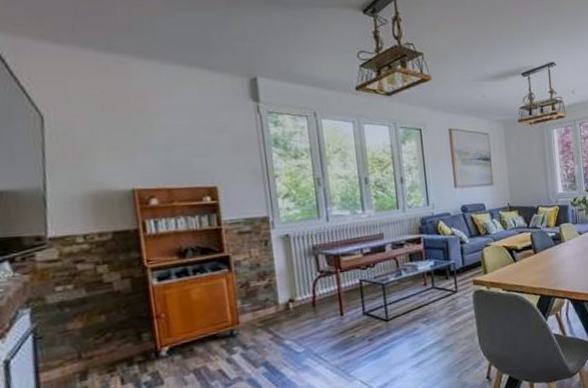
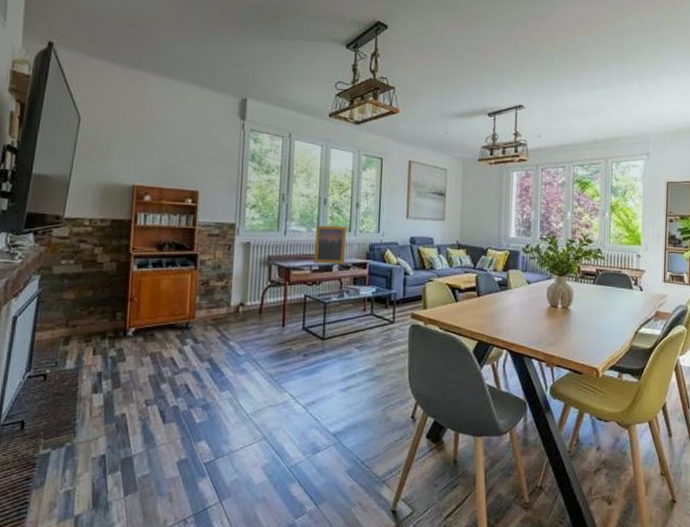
picture frame: none [360,203,397,246] -> present [314,225,347,264]

